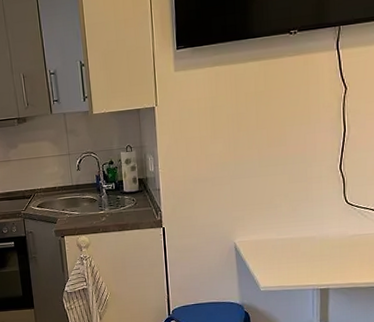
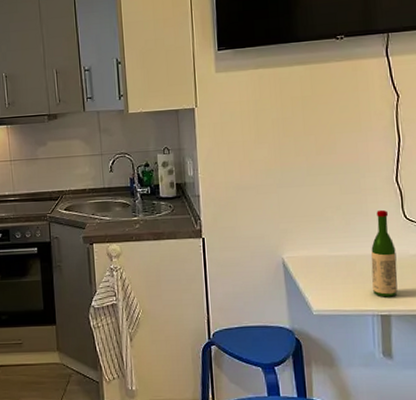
wine bottle: none [313,195,337,274] -> present [370,209,398,297]

